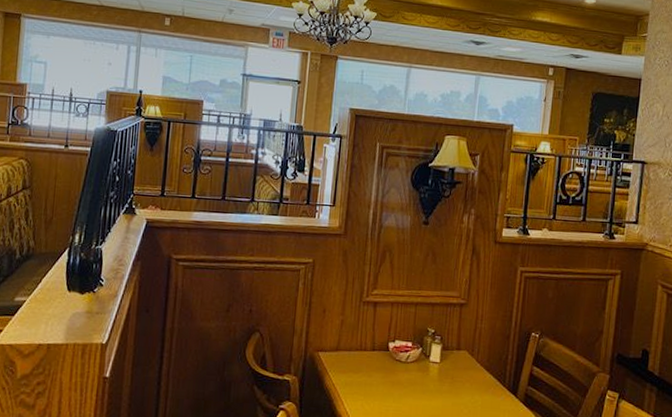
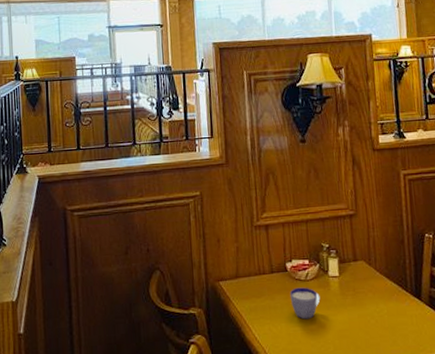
cup: none [387,368,418,401] -> present [289,287,321,320]

